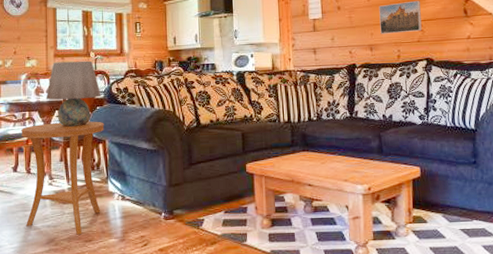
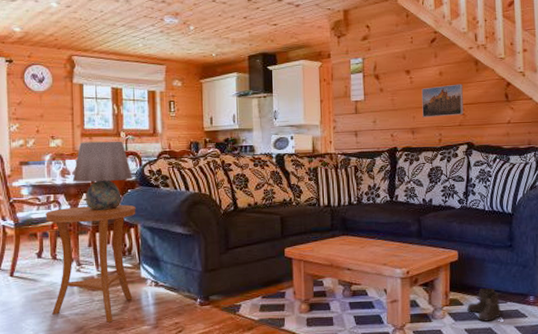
boots: none [431,206,468,240] -> present [467,288,502,322]

